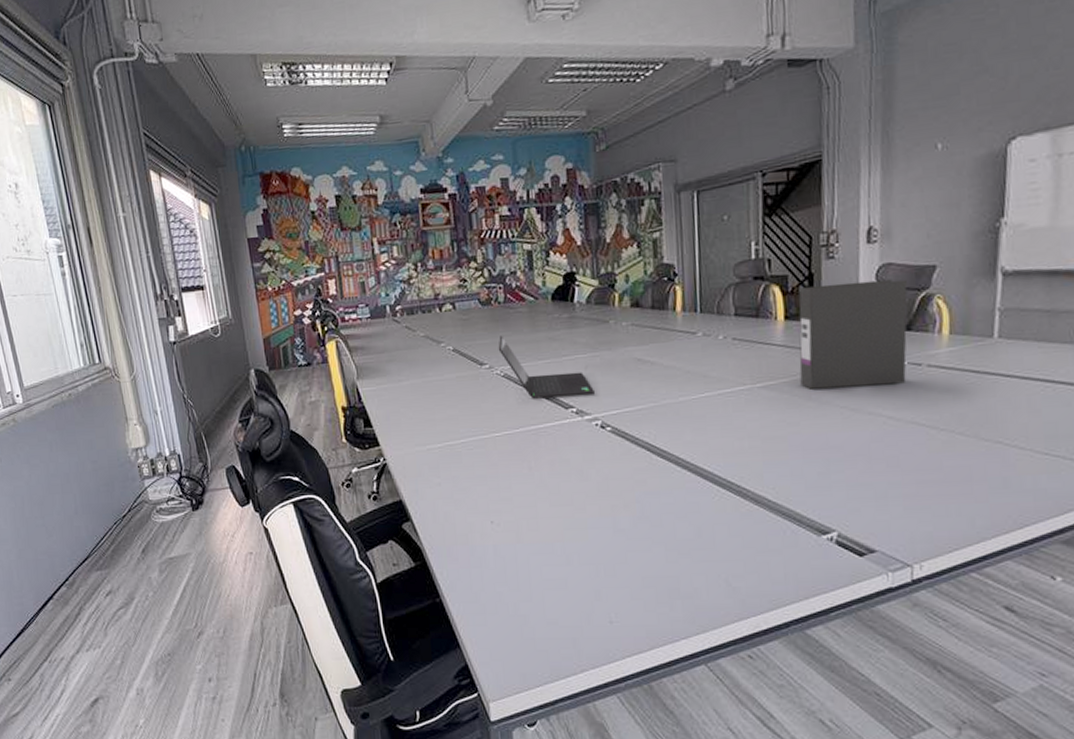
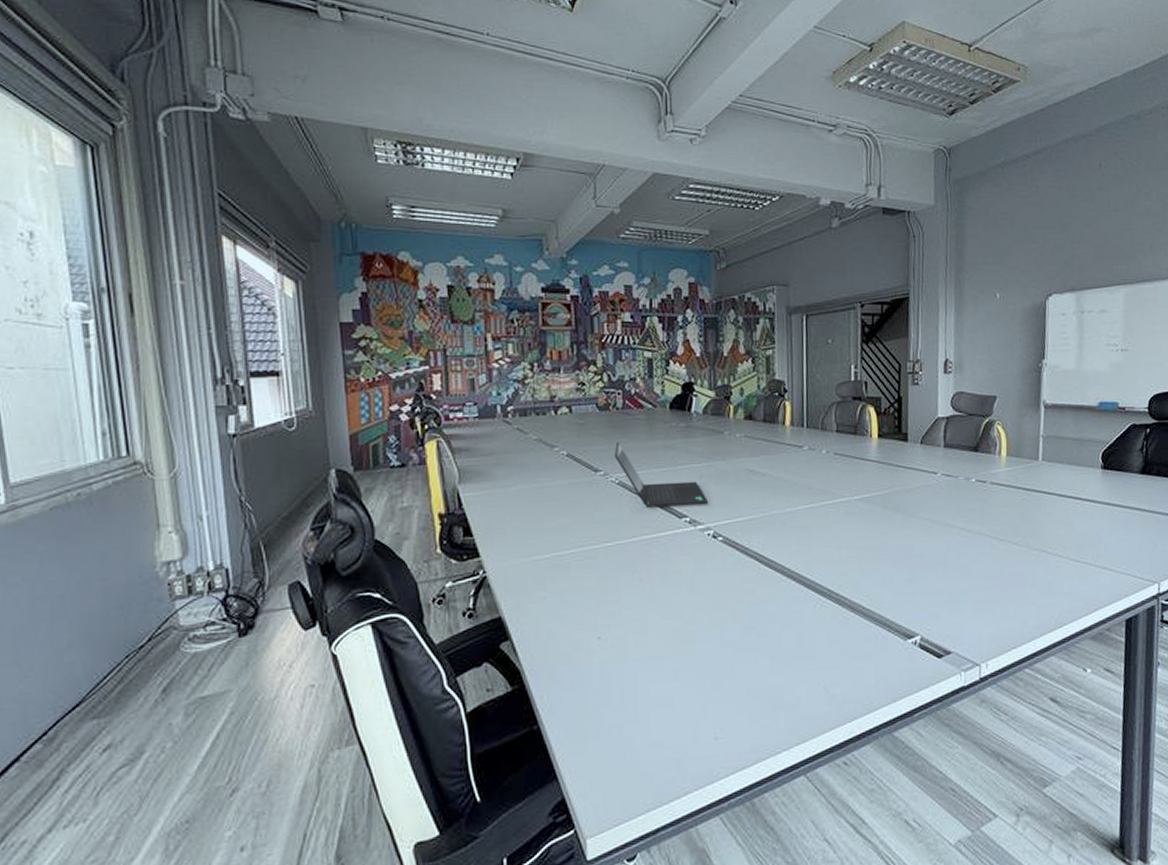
binder: present [798,279,908,389] -> none [890,406,975,502]

